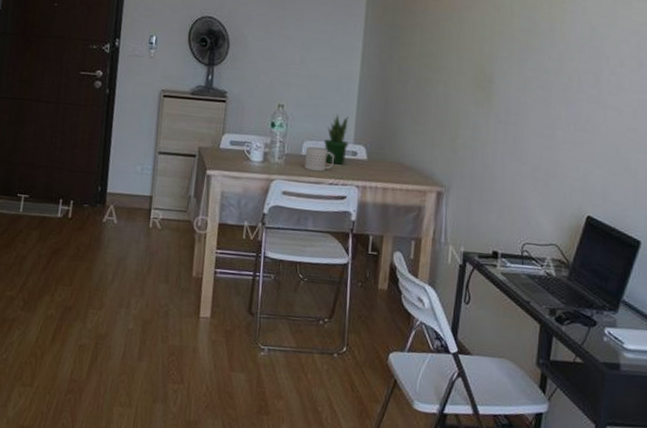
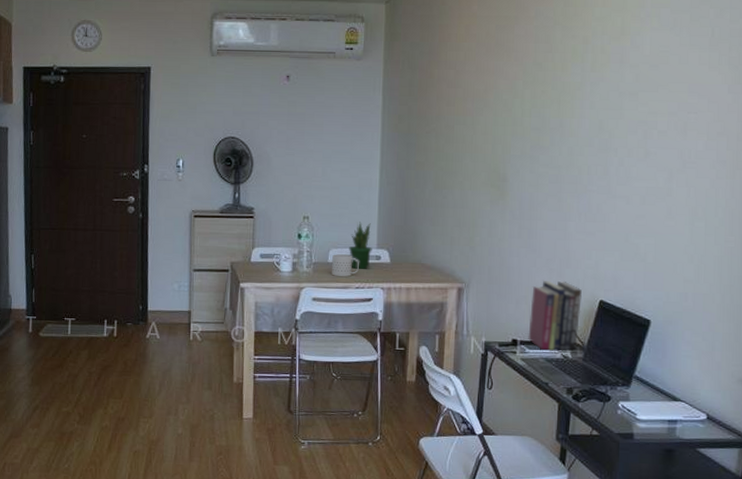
books: none [510,189,568,270] -> present [528,280,582,352]

